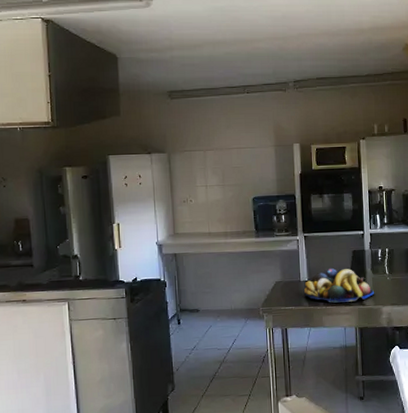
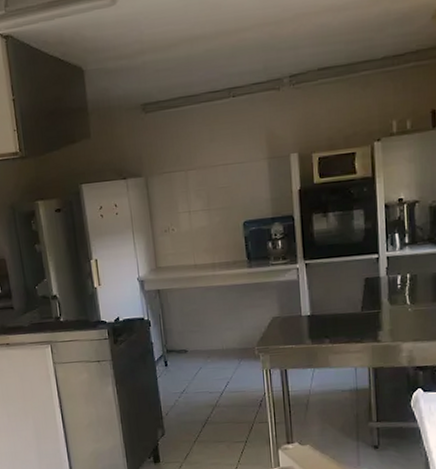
fruit bowl: present [304,267,375,303] -> none [306,299,393,340]

